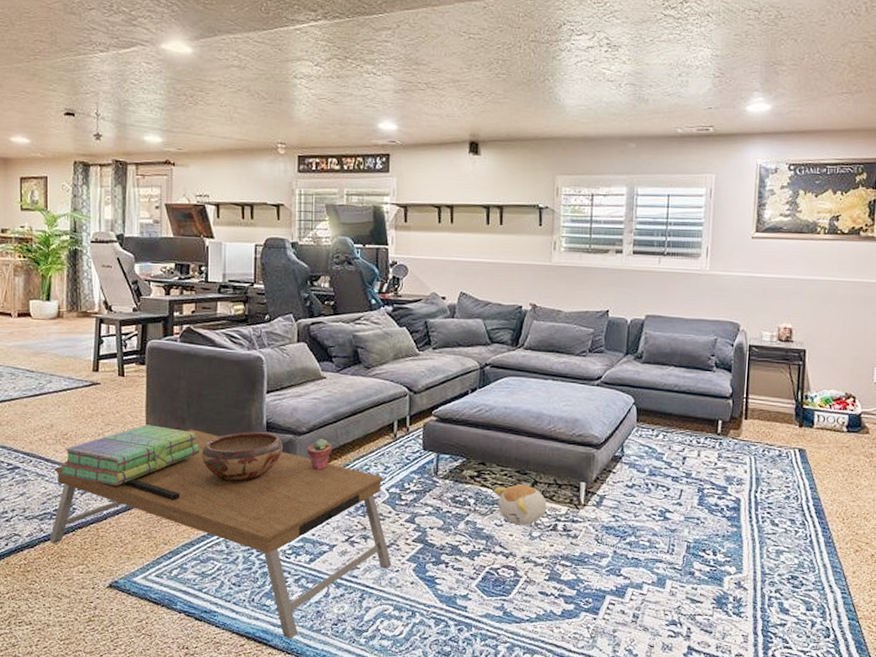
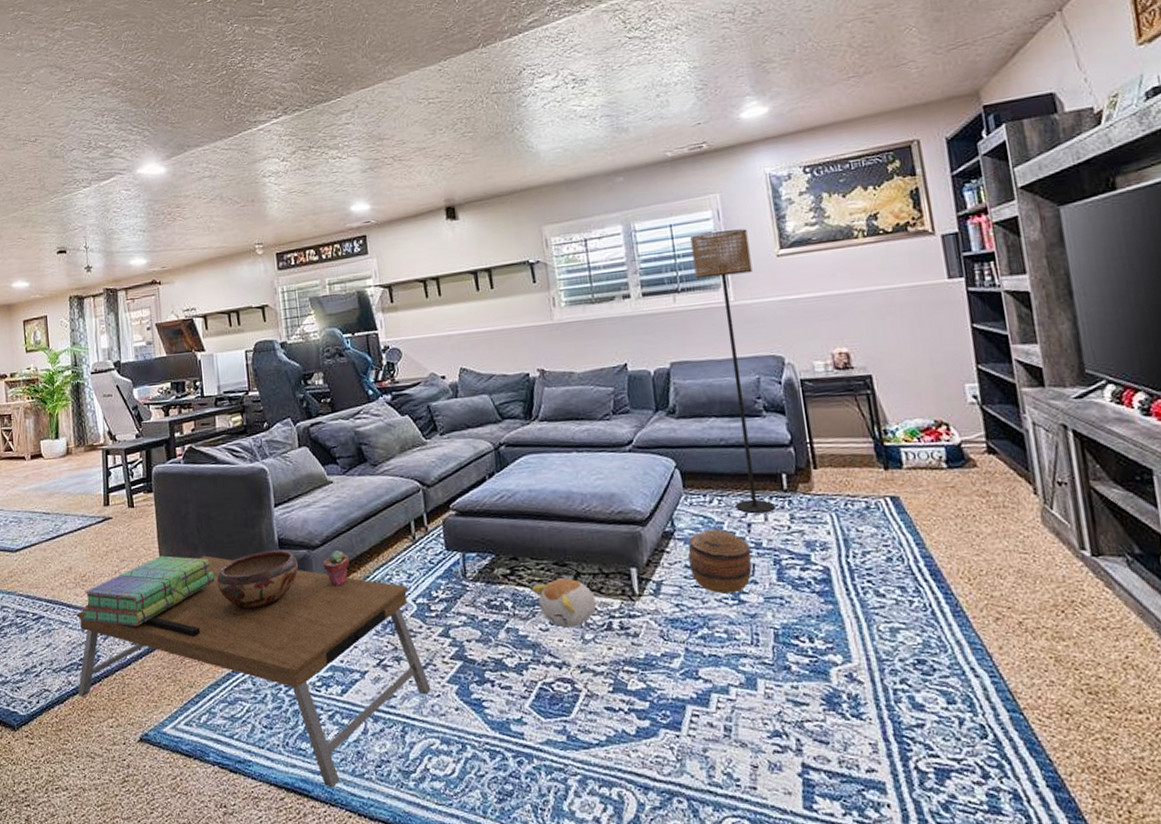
basket: none [630,458,682,511] -> present [688,529,752,594]
floor lamp: none [676,207,732,451] -> present [690,229,775,514]

